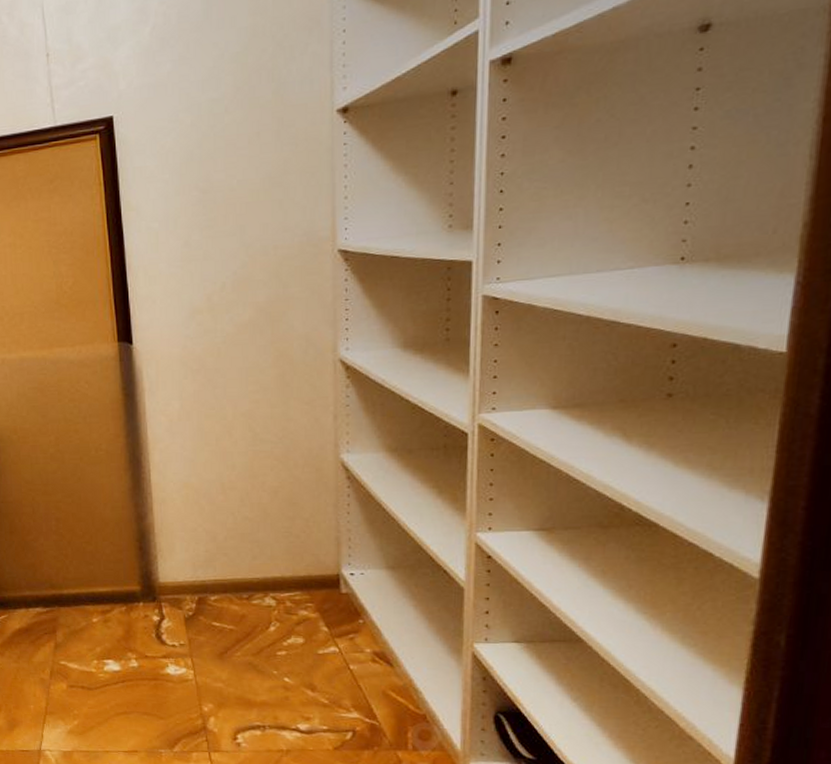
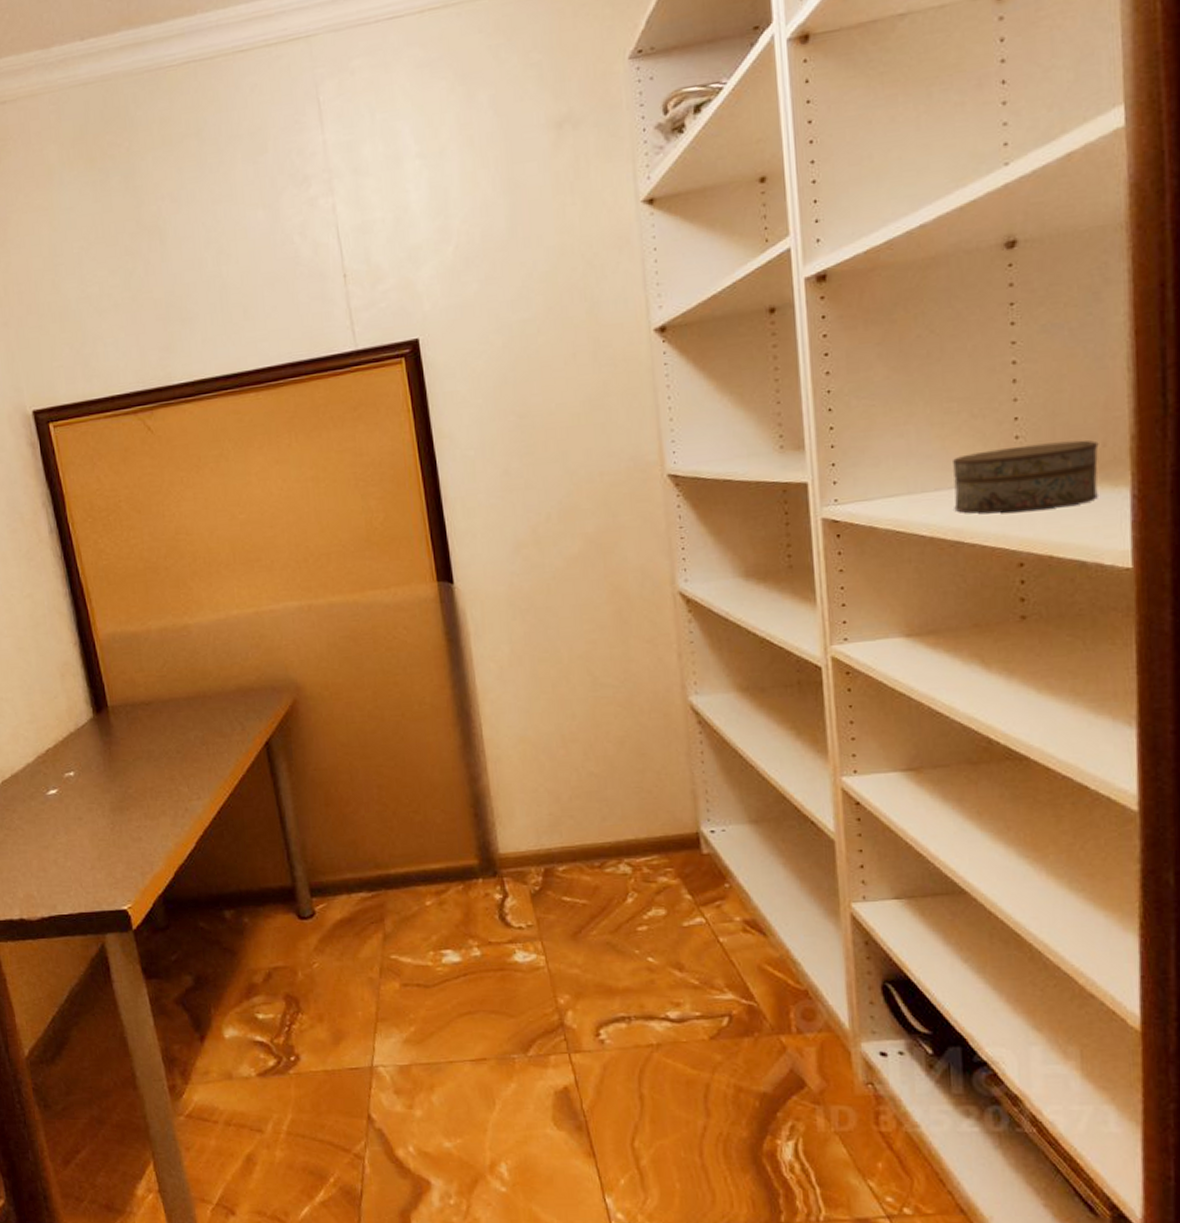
decorative box: none [614,226,769,295] -> present [953,440,1099,513]

